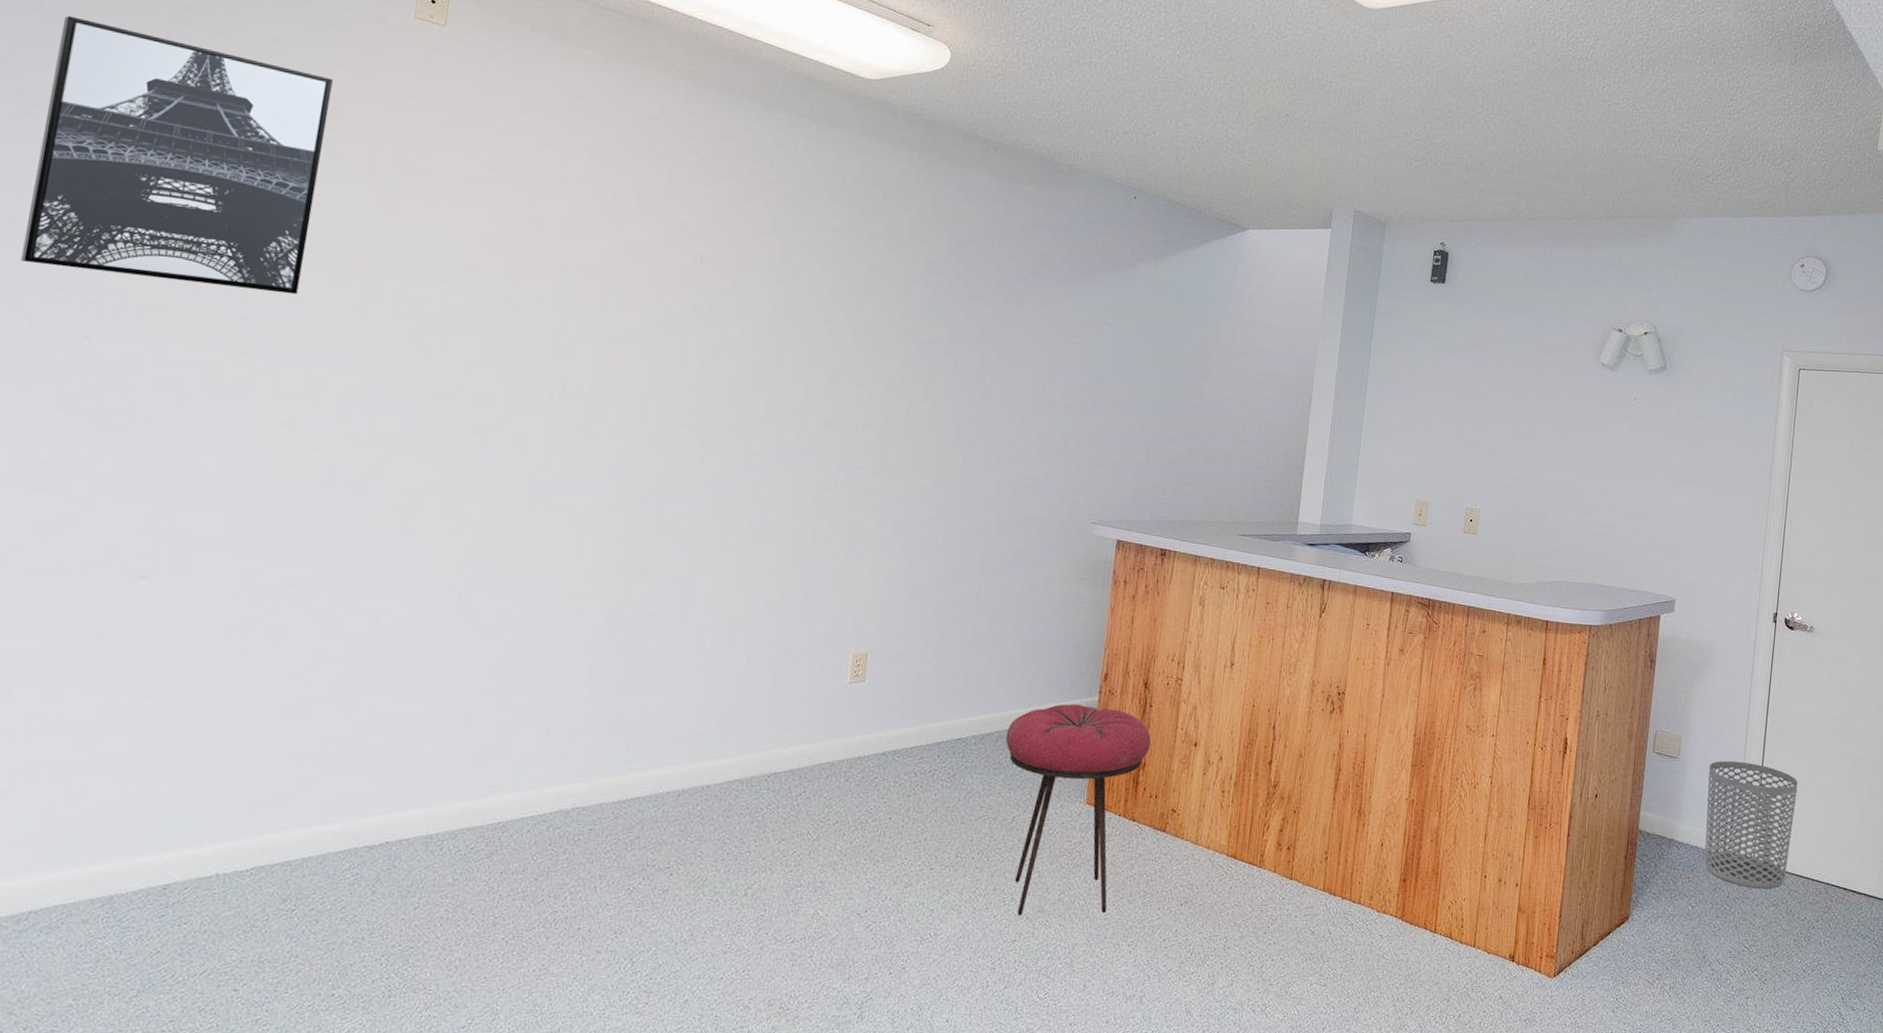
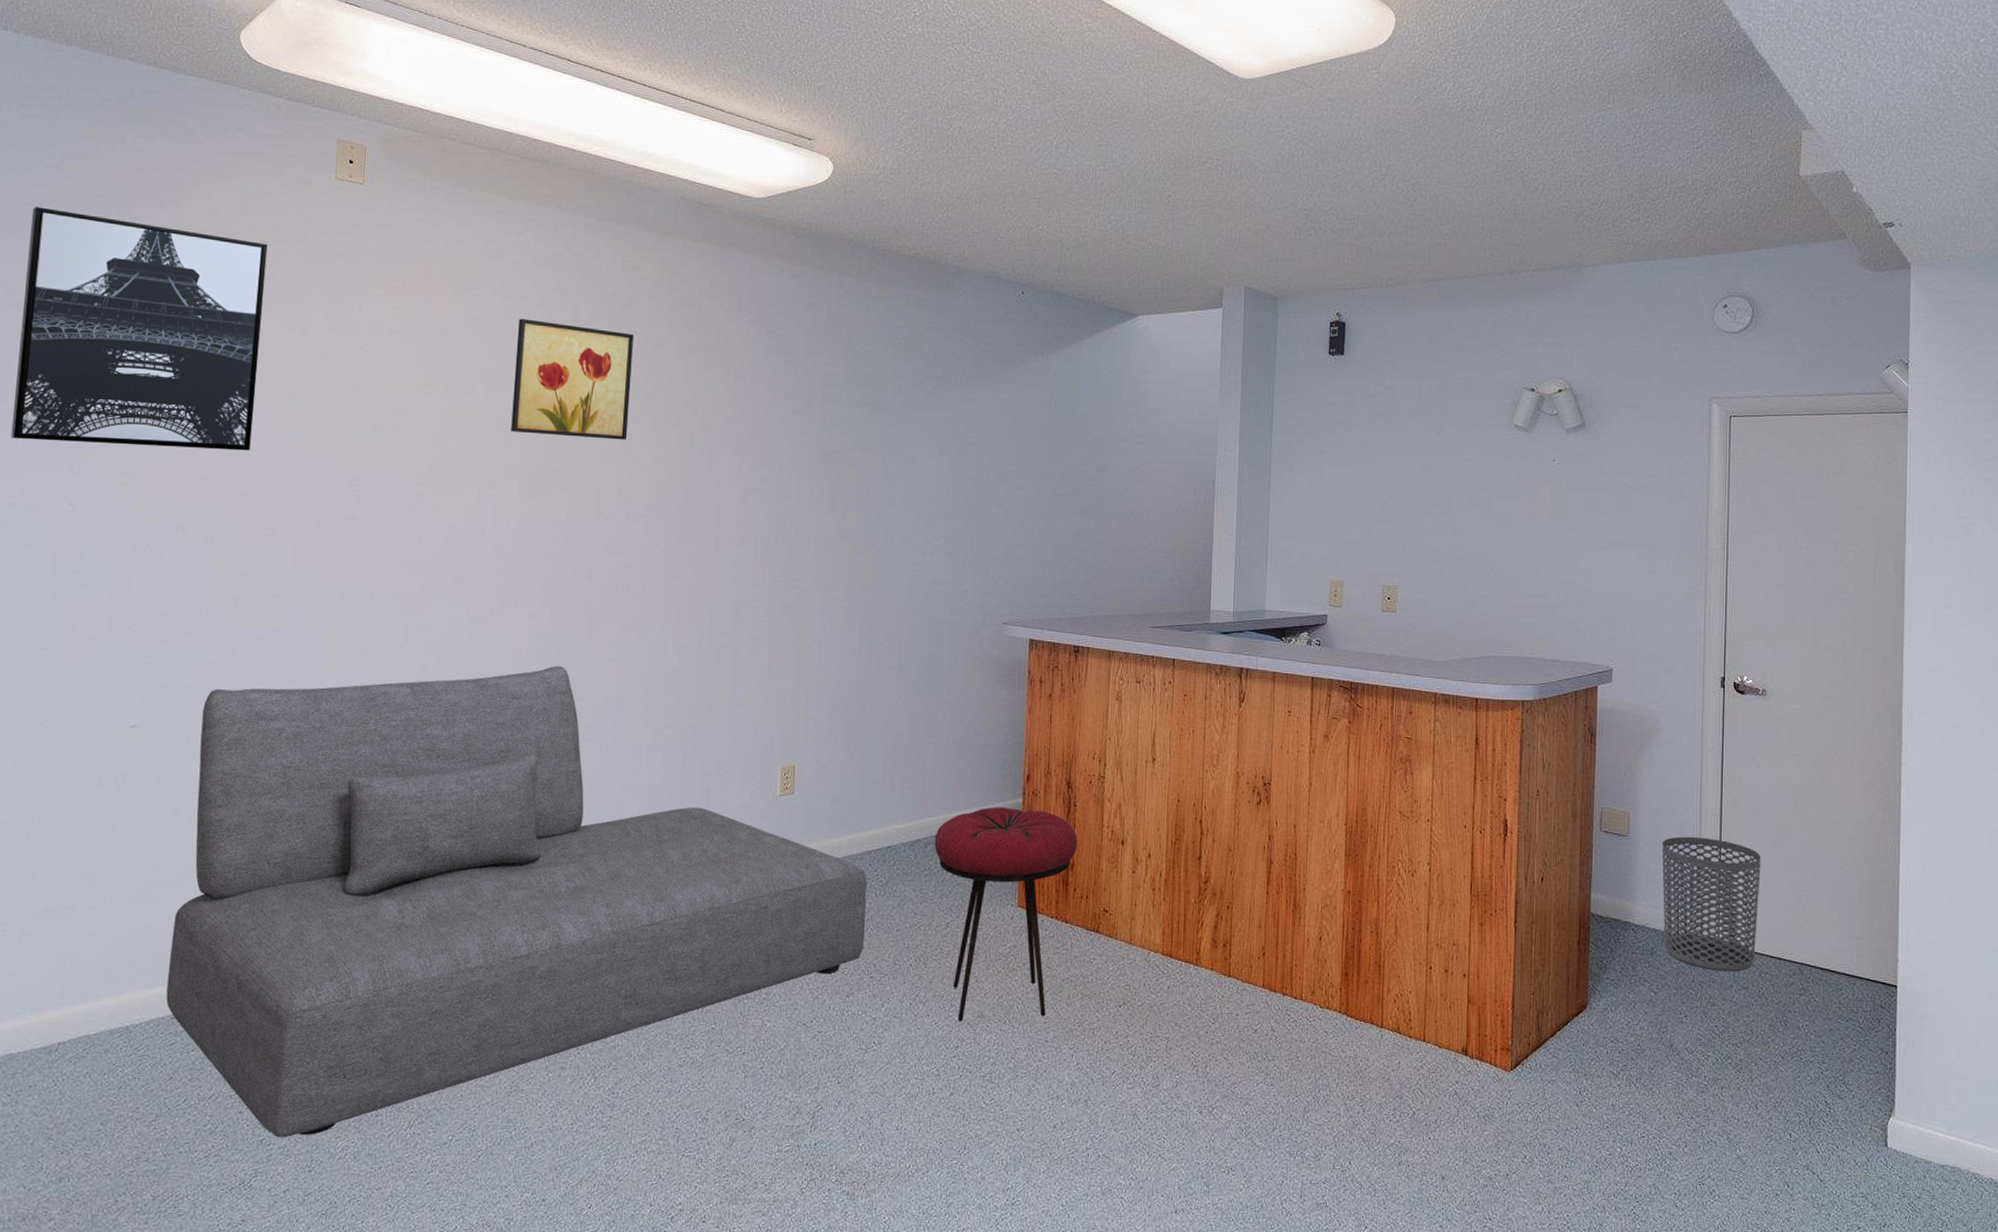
sofa: none [158,539,934,1018] -> present [166,666,867,1138]
wall art: none [589,180,729,313] -> present [511,319,634,440]

